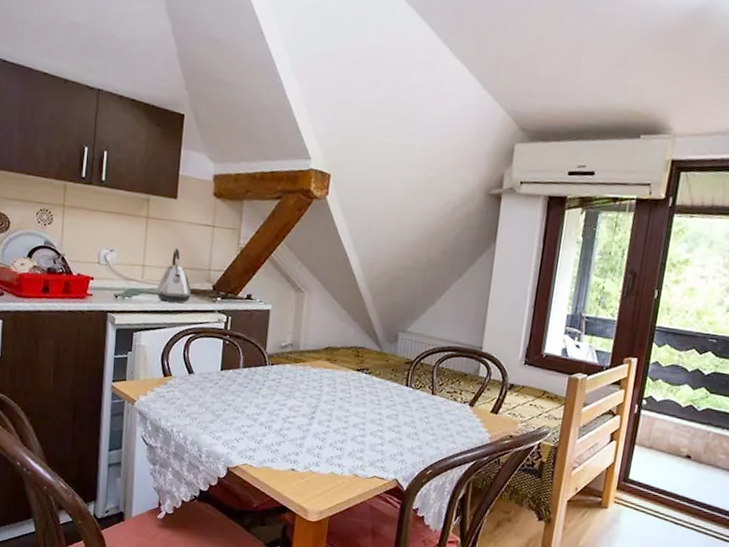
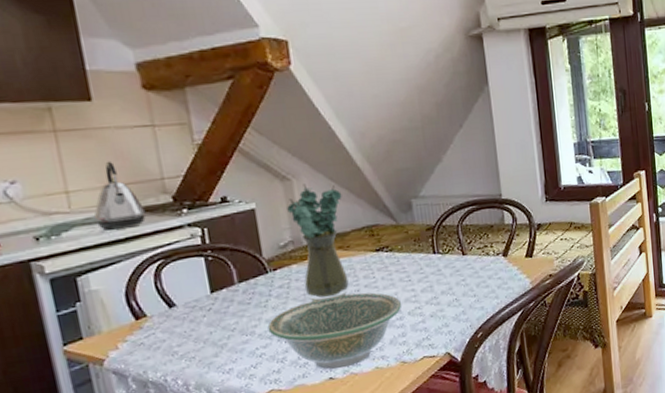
bowl: none [255,398,368,465] -> present [267,292,402,370]
vase: none [291,298,341,403] -> present [287,184,349,303]

